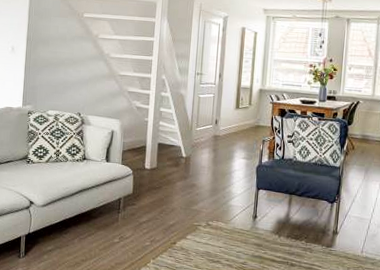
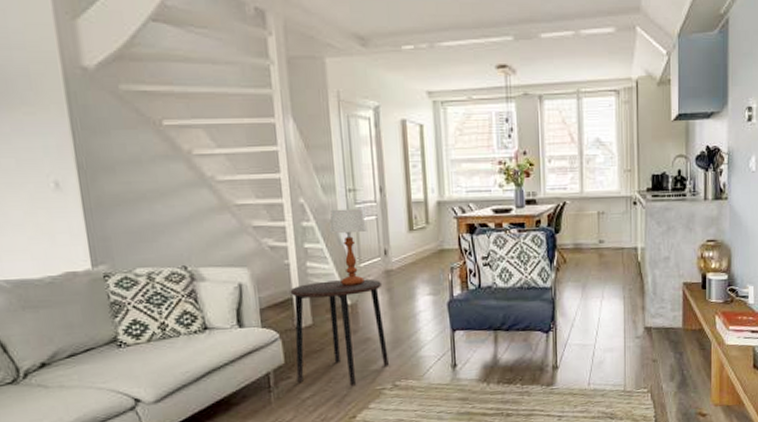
side table: none [139,137,211,219] -> present [290,279,389,386]
table lamp: none [179,86,206,144] -> present [328,208,368,287]

